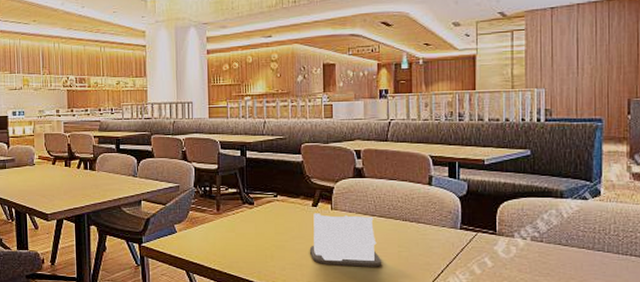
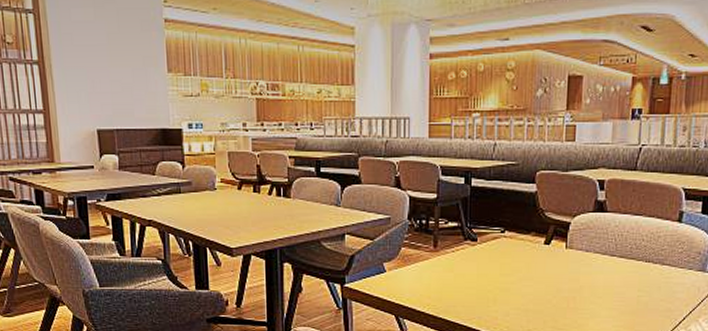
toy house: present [310,213,381,267] -> none [539,252,618,313]

